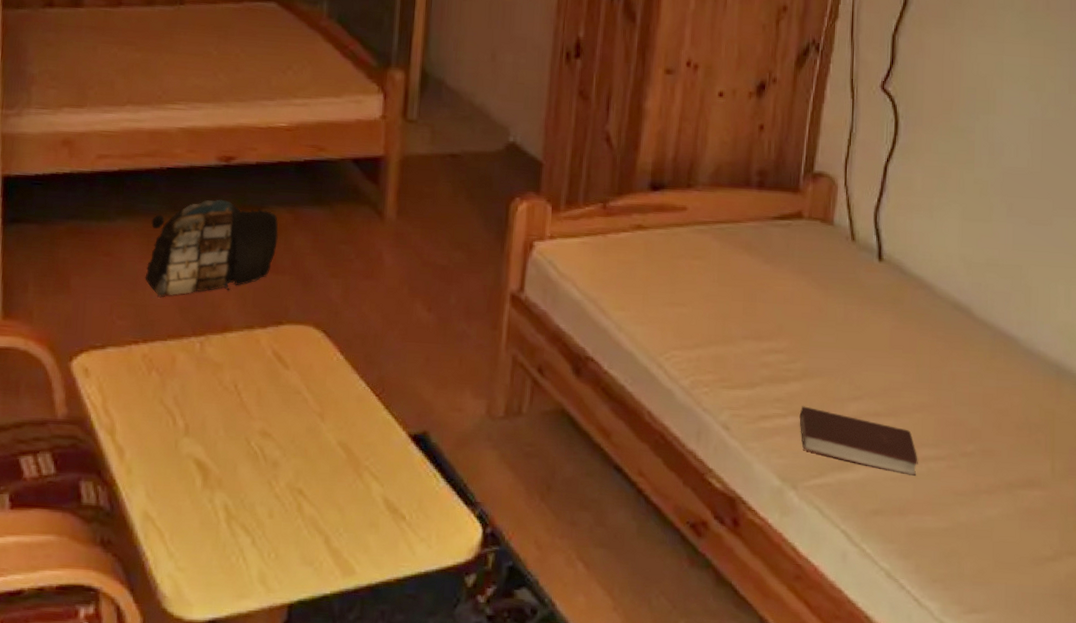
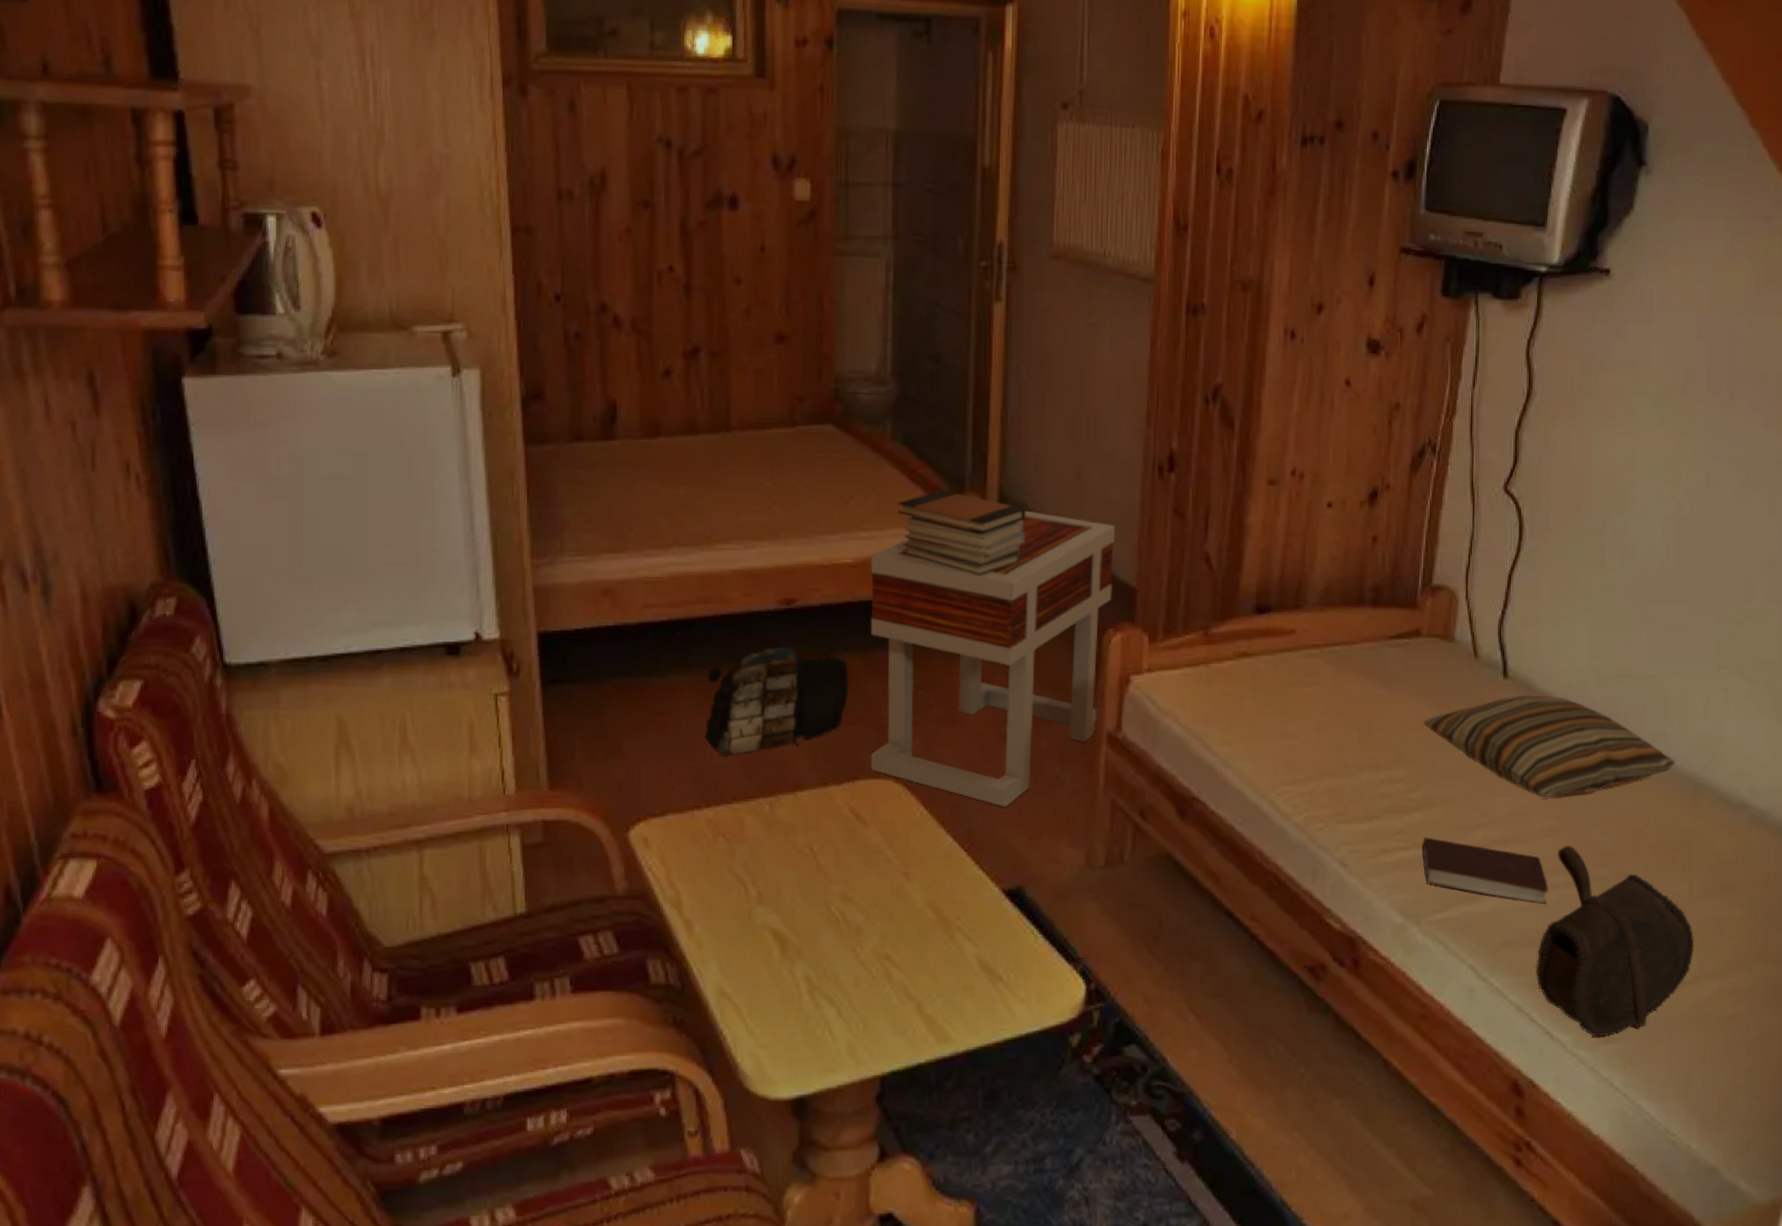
side table: none [294,86,526,357] -> present [870,510,1116,807]
book stack: none [329,64,445,144] -> present [897,489,1026,576]
pillow: none [803,277,1040,375] -> present [1424,695,1677,798]
shoulder bag: none [905,421,1057,607] -> present [1536,845,1695,1037]

